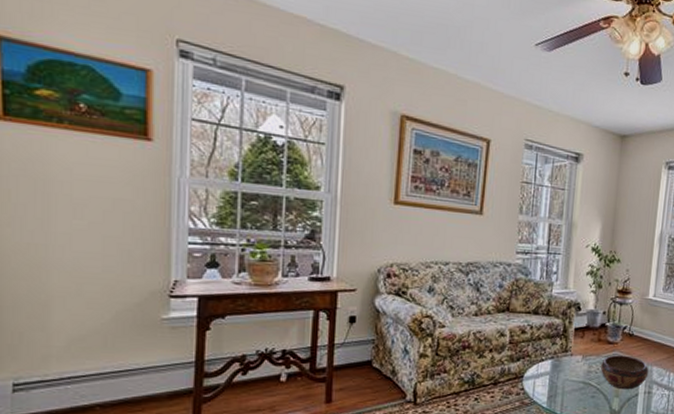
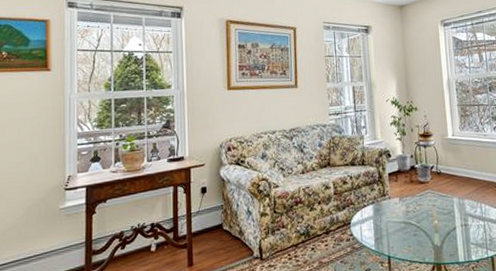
decorative bowl: present [601,355,649,390] -> none [417,192,462,225]

